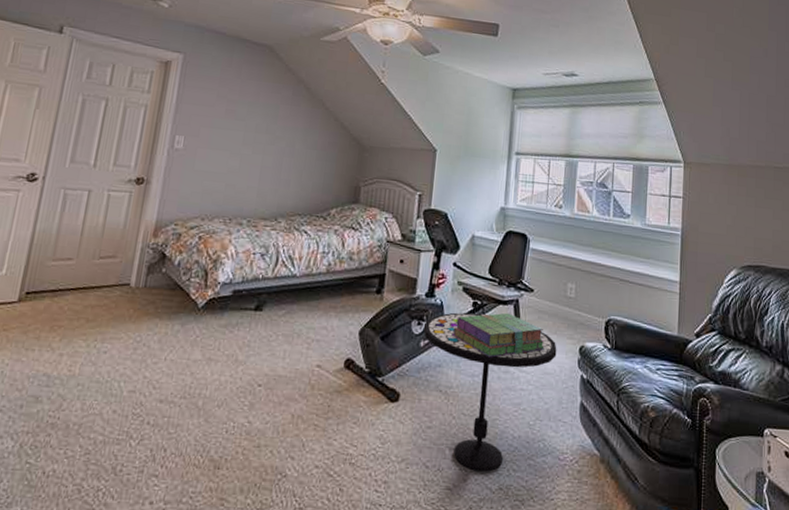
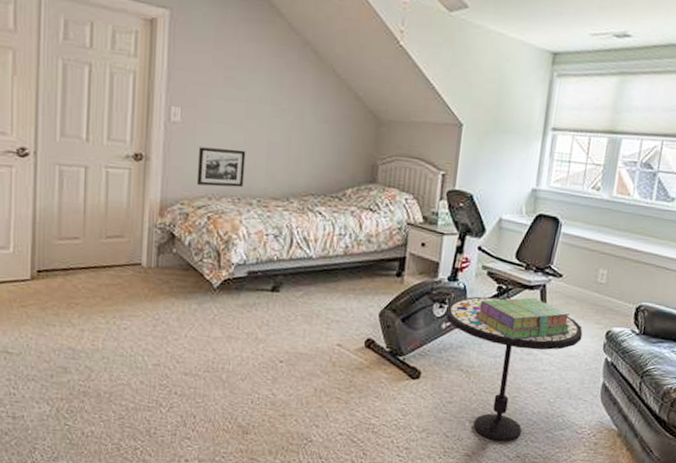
picture frame: none [191,171,240,209] -> present [196,147,246,188]

